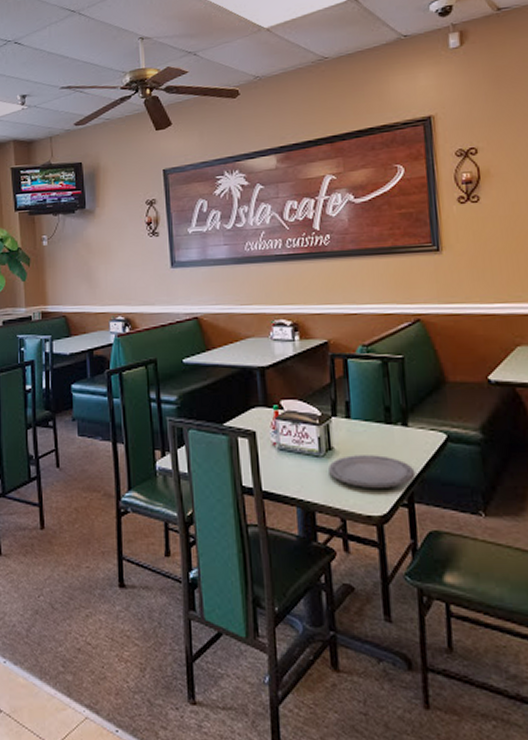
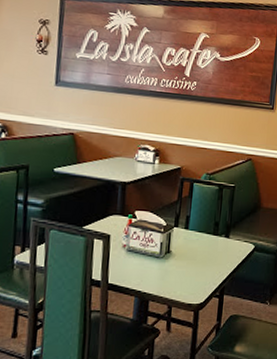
plate: present [328,455,416,488] -> none [165,258,228,283]

